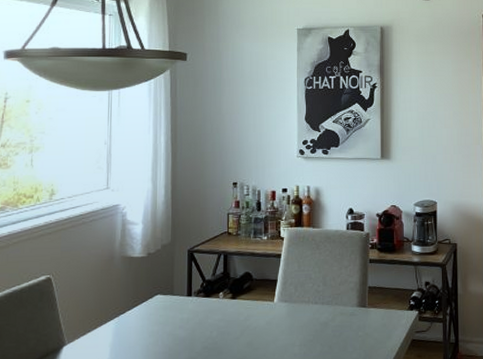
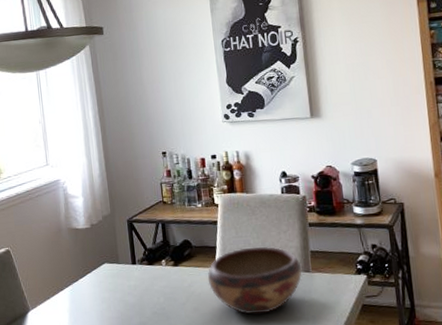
decorative bowl: none [265,281,359,349] -> present [207,246,303,315]

